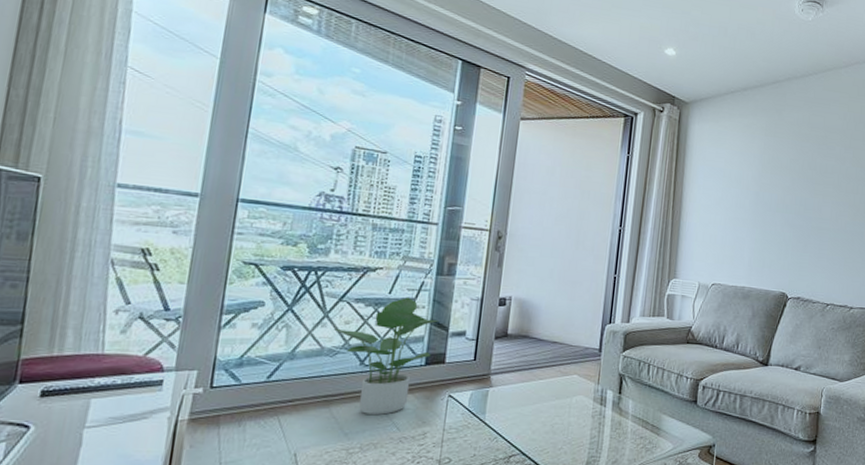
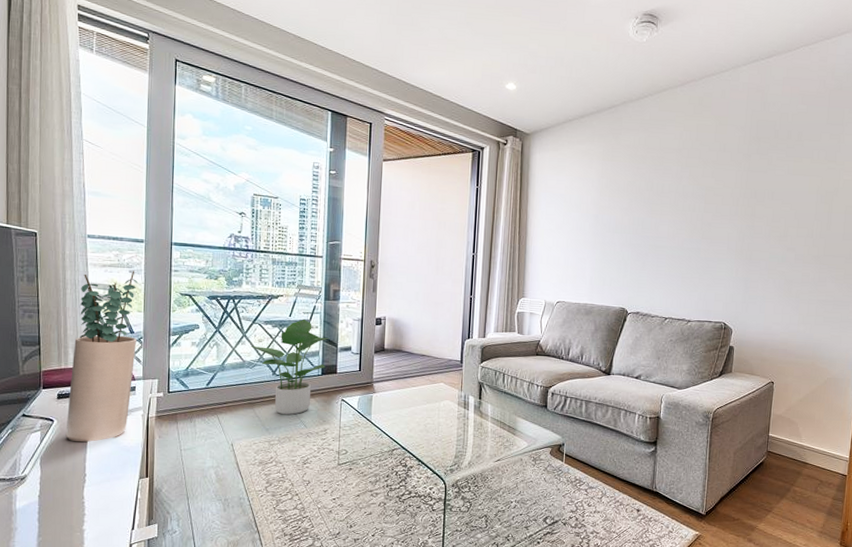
vase: none [45,231,185,456] -> present [65,271,139,443]

